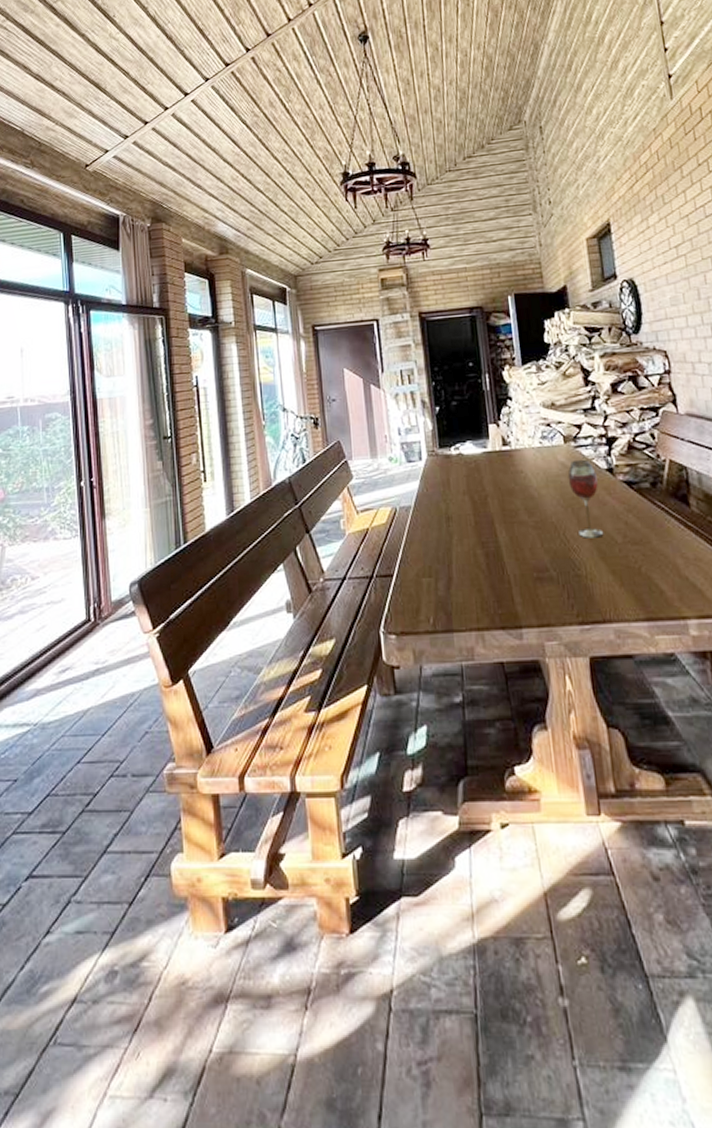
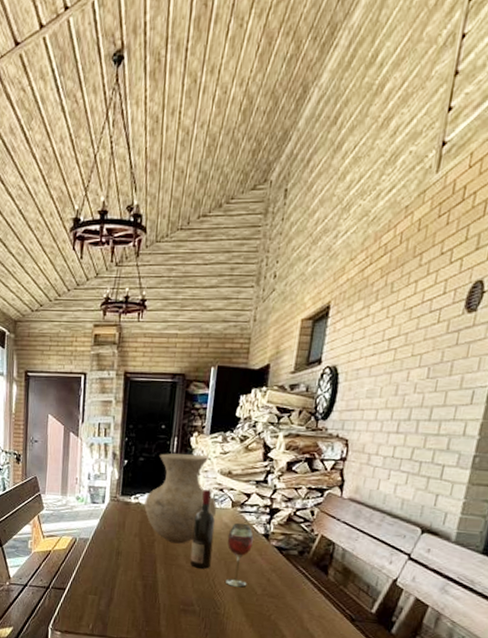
vase: none [467,389,548,496] -> present [144,453,217,544]
wine bottle: none [526,426,557,522] -> present [189,489,216,569]

